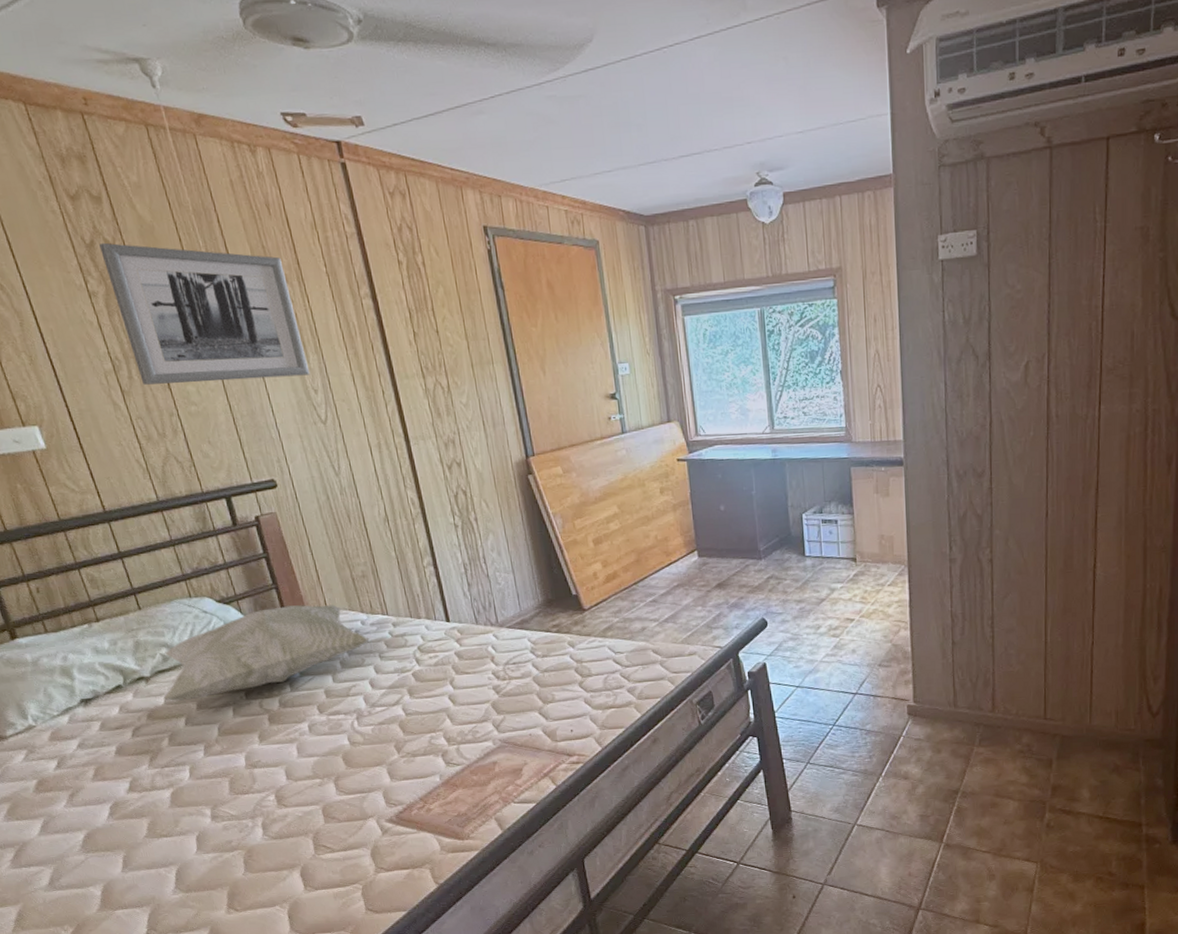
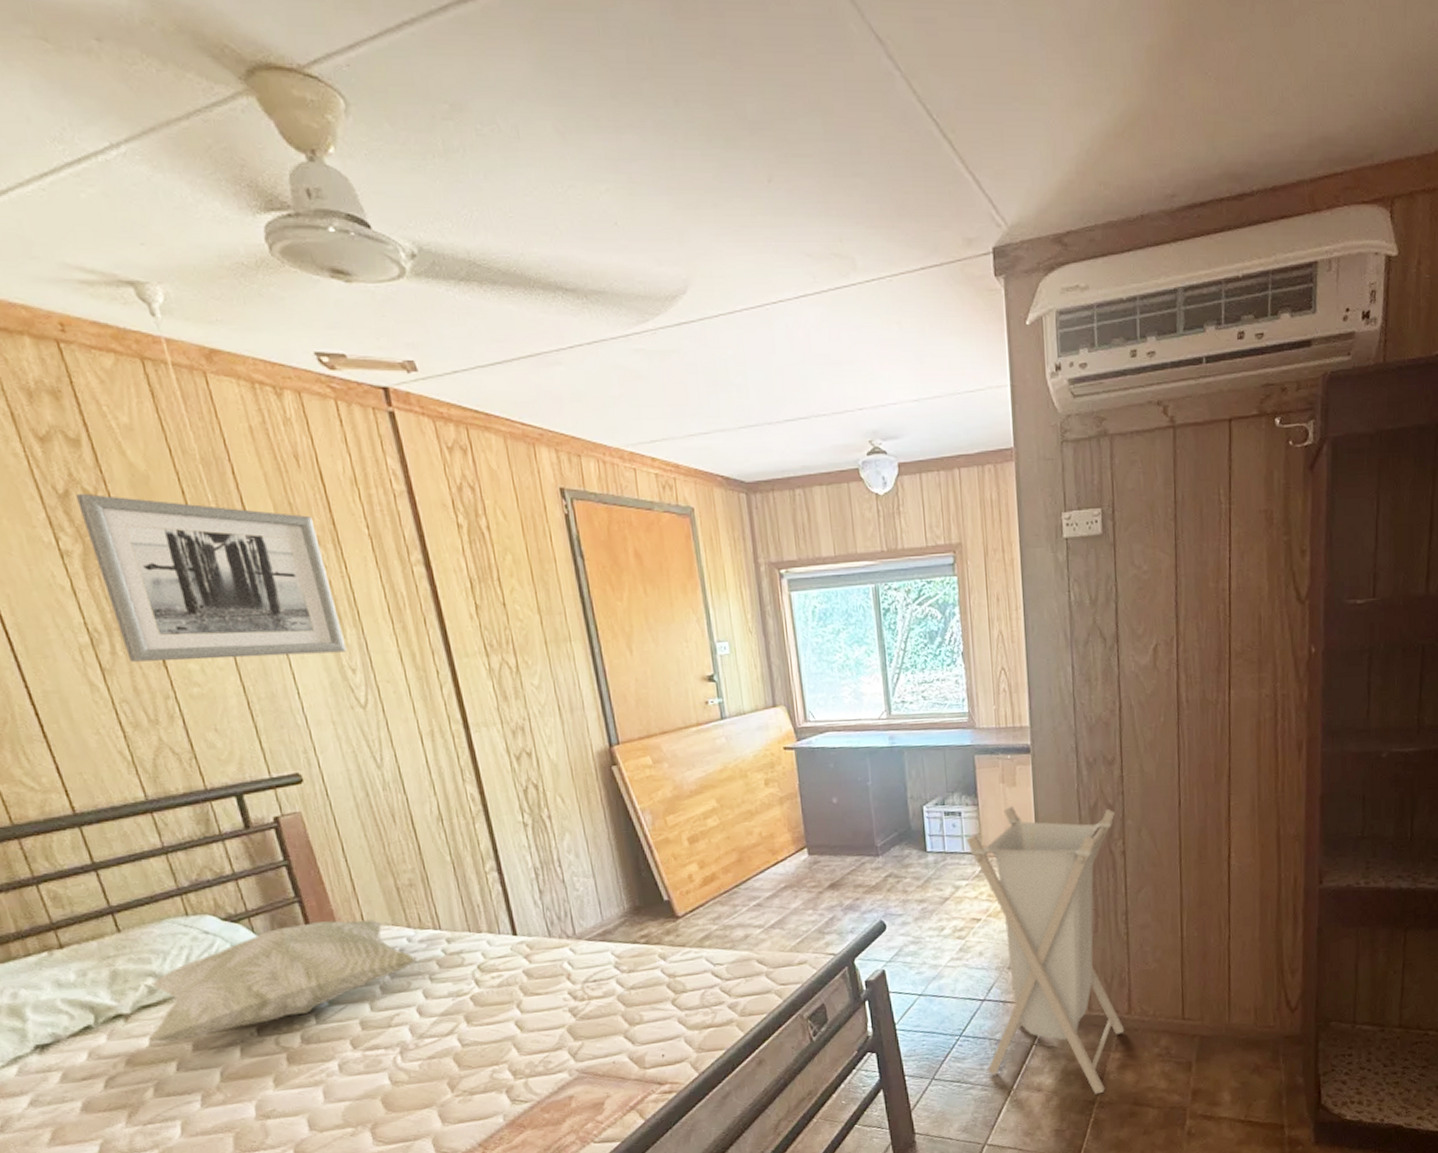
laundry hamper: none [842,514,988,785] -> present [966,805,1125,1095]

